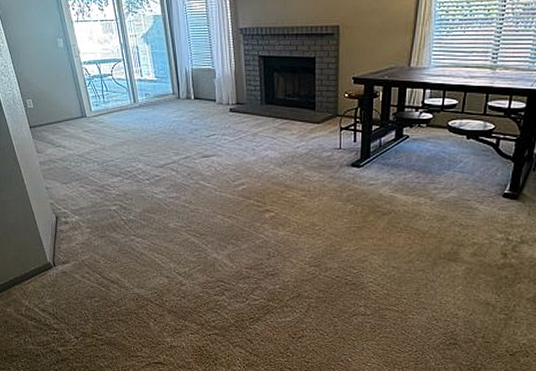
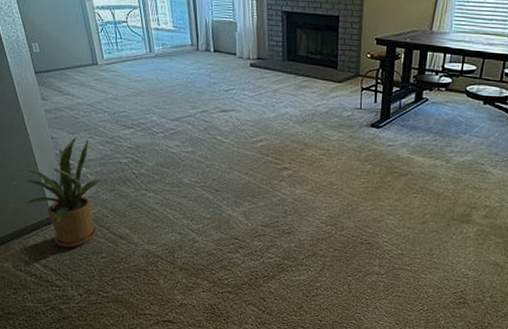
house plant: none [10,187,93,292] -> present [10,138,101,248]

